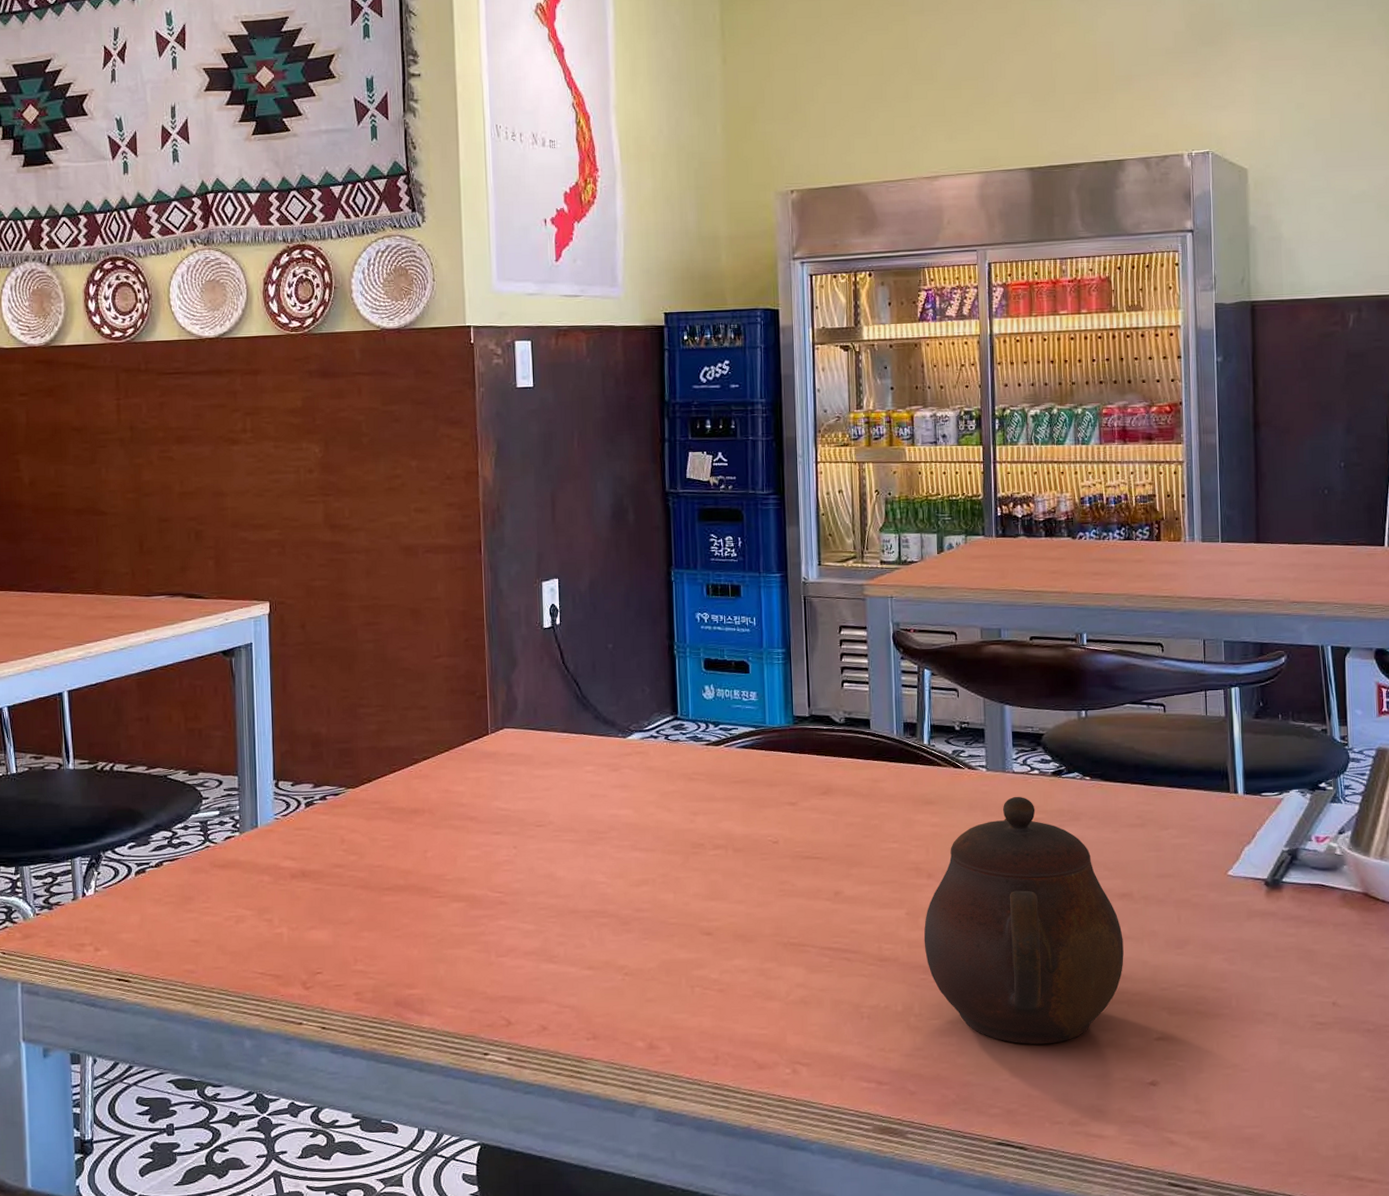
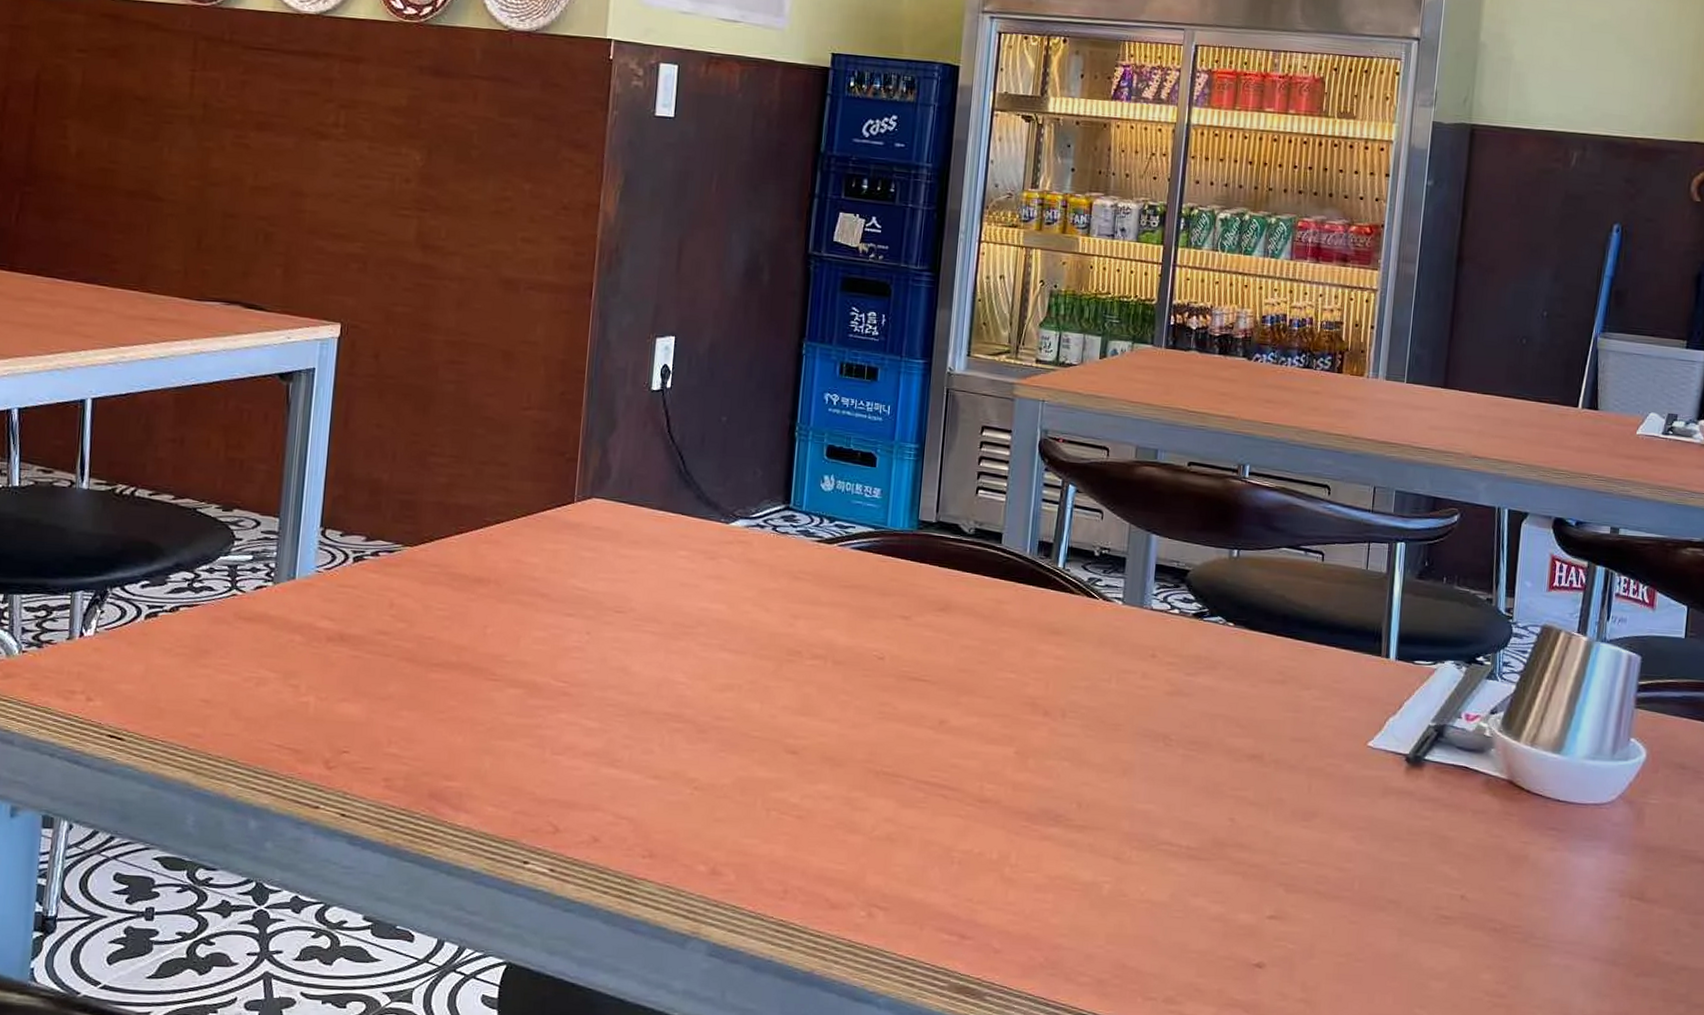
teapot: present [923,796,1124,1045] -> none [1030,635,1247,912]

